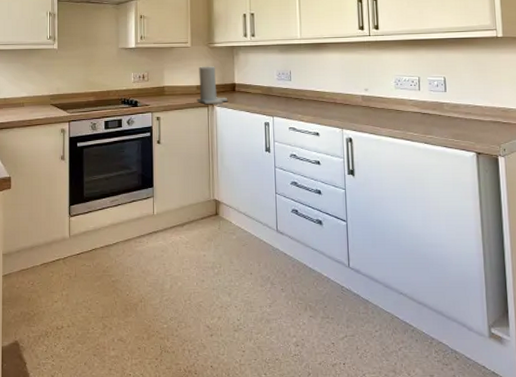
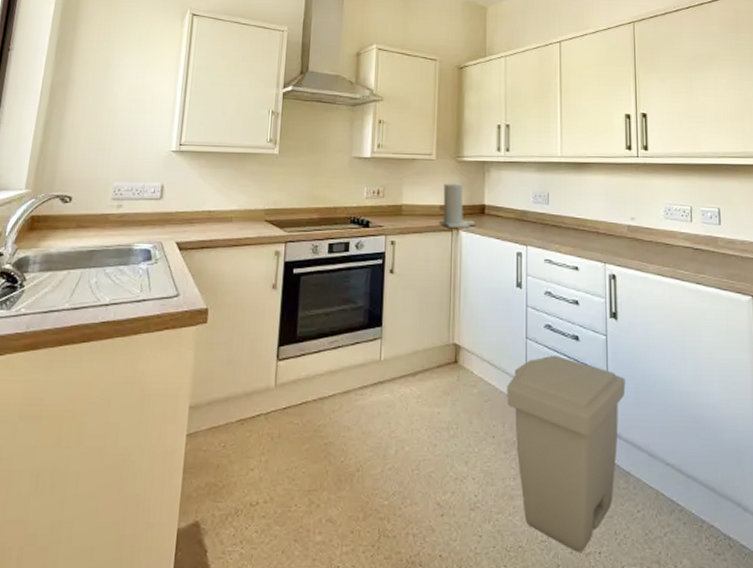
trash can: none [261,206,363,363] -> present [507,355,626,552]

